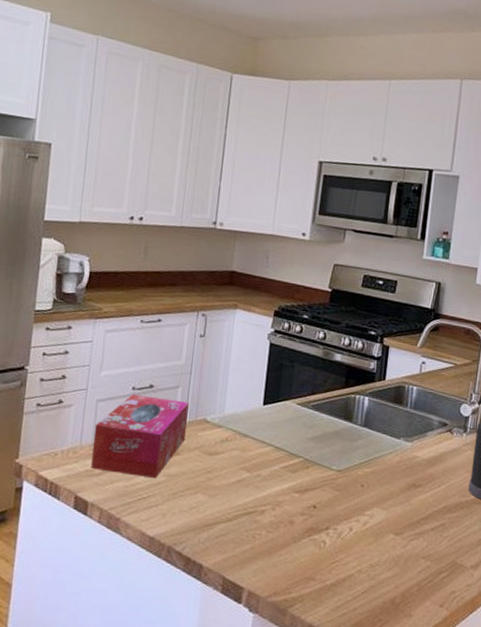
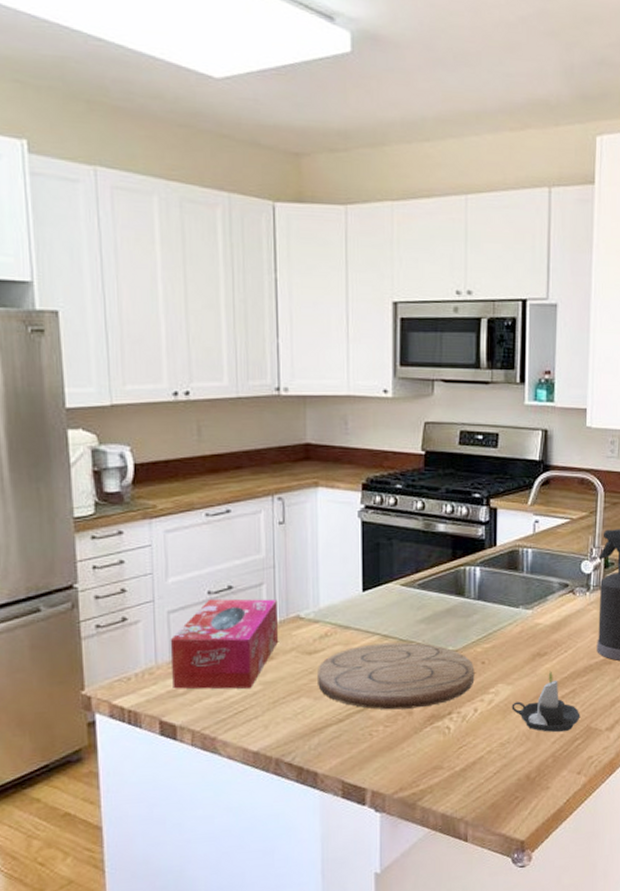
cutting board: none [213,453,354,519] -> present [318,642,475,710]
candle: none [384,502,448,563] -> present [511,671,581,732]

